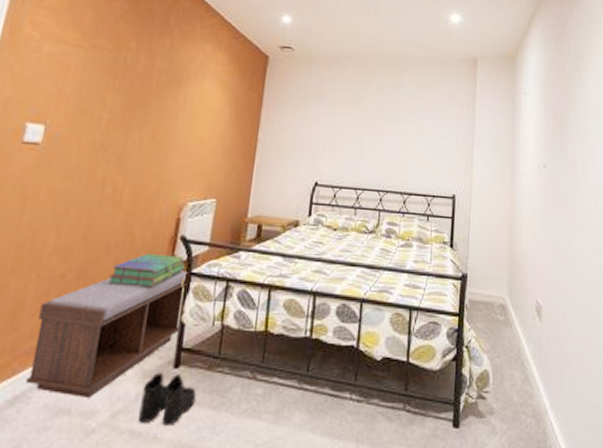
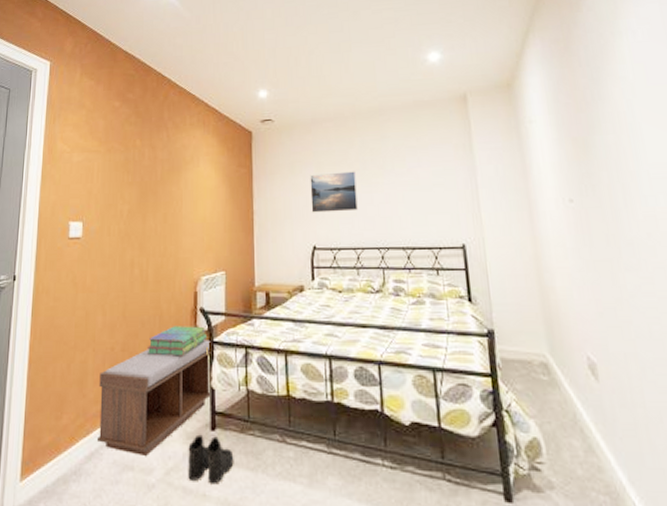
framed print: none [318,110,368,153] -> present [310,171,359,213]

